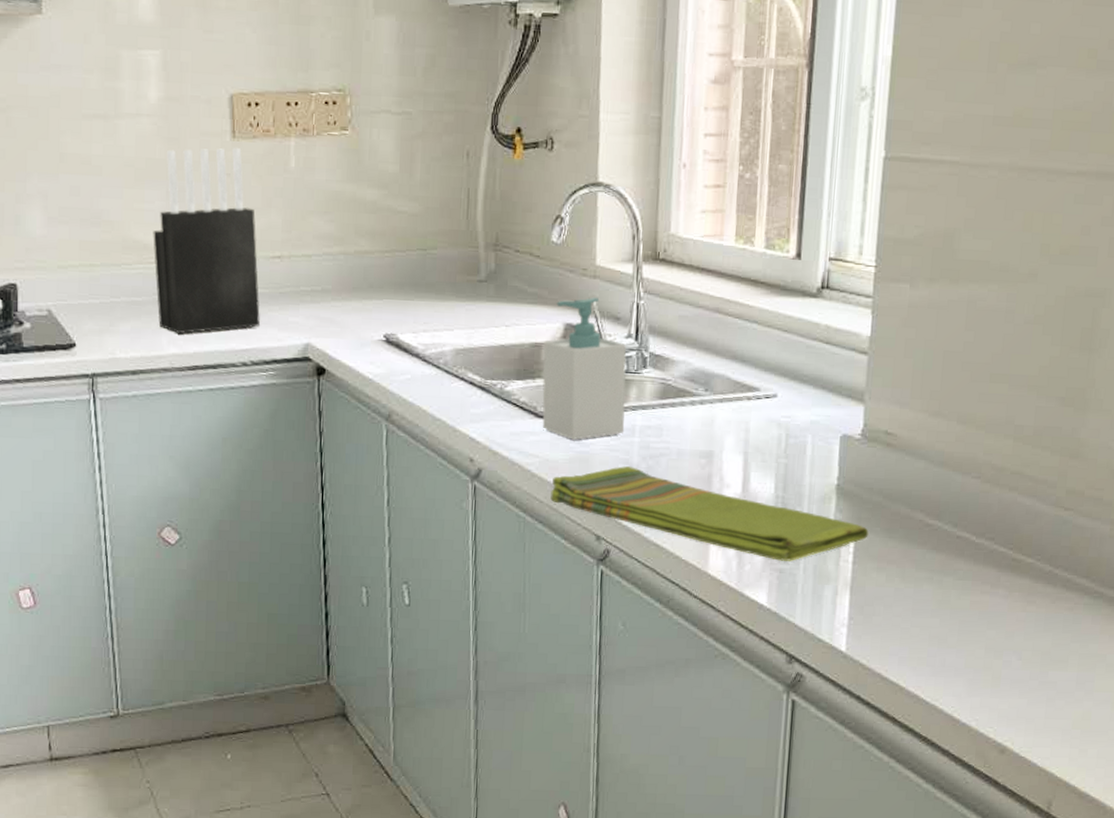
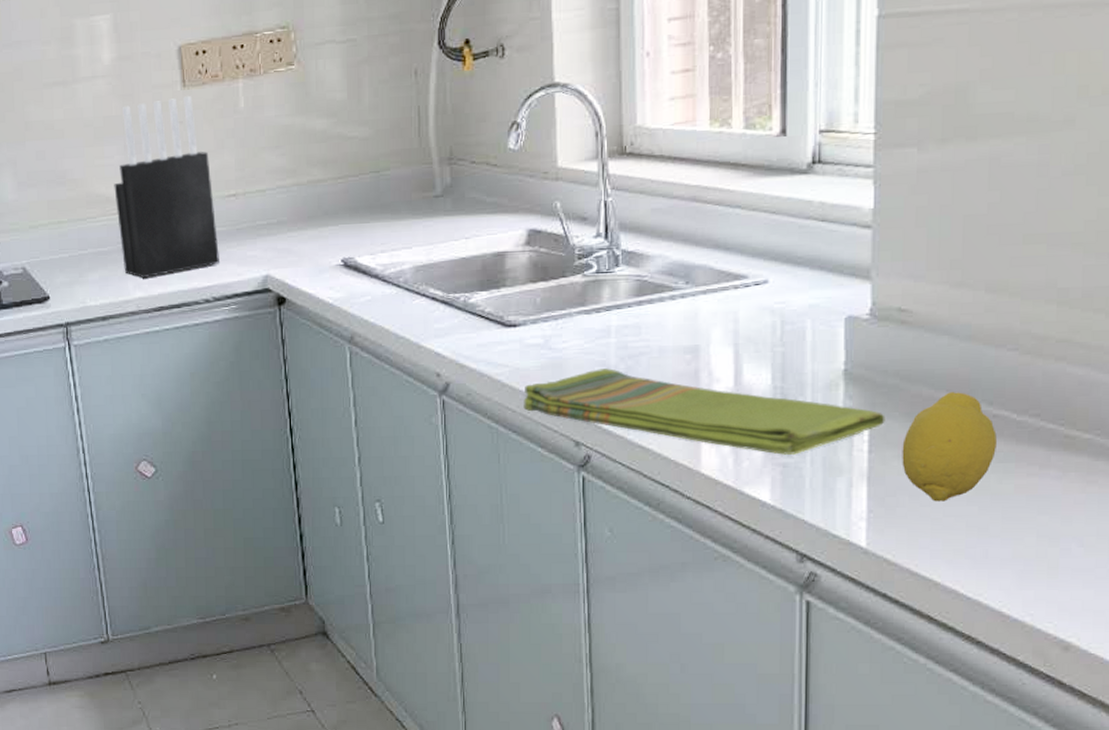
soap bottle: present [542,298,627,440] -> none [507,200,599,346]
fruit: none [880,512,959,613] -> present [902,392,998,502]

